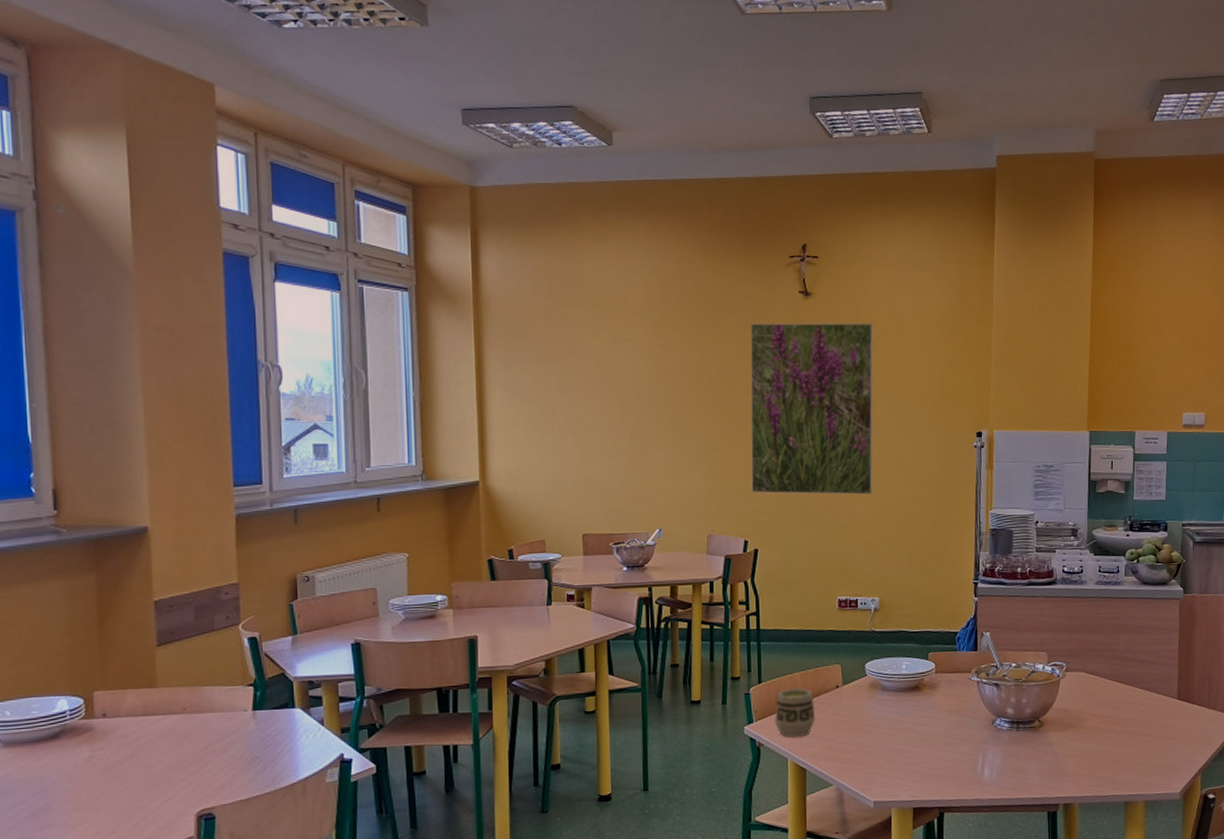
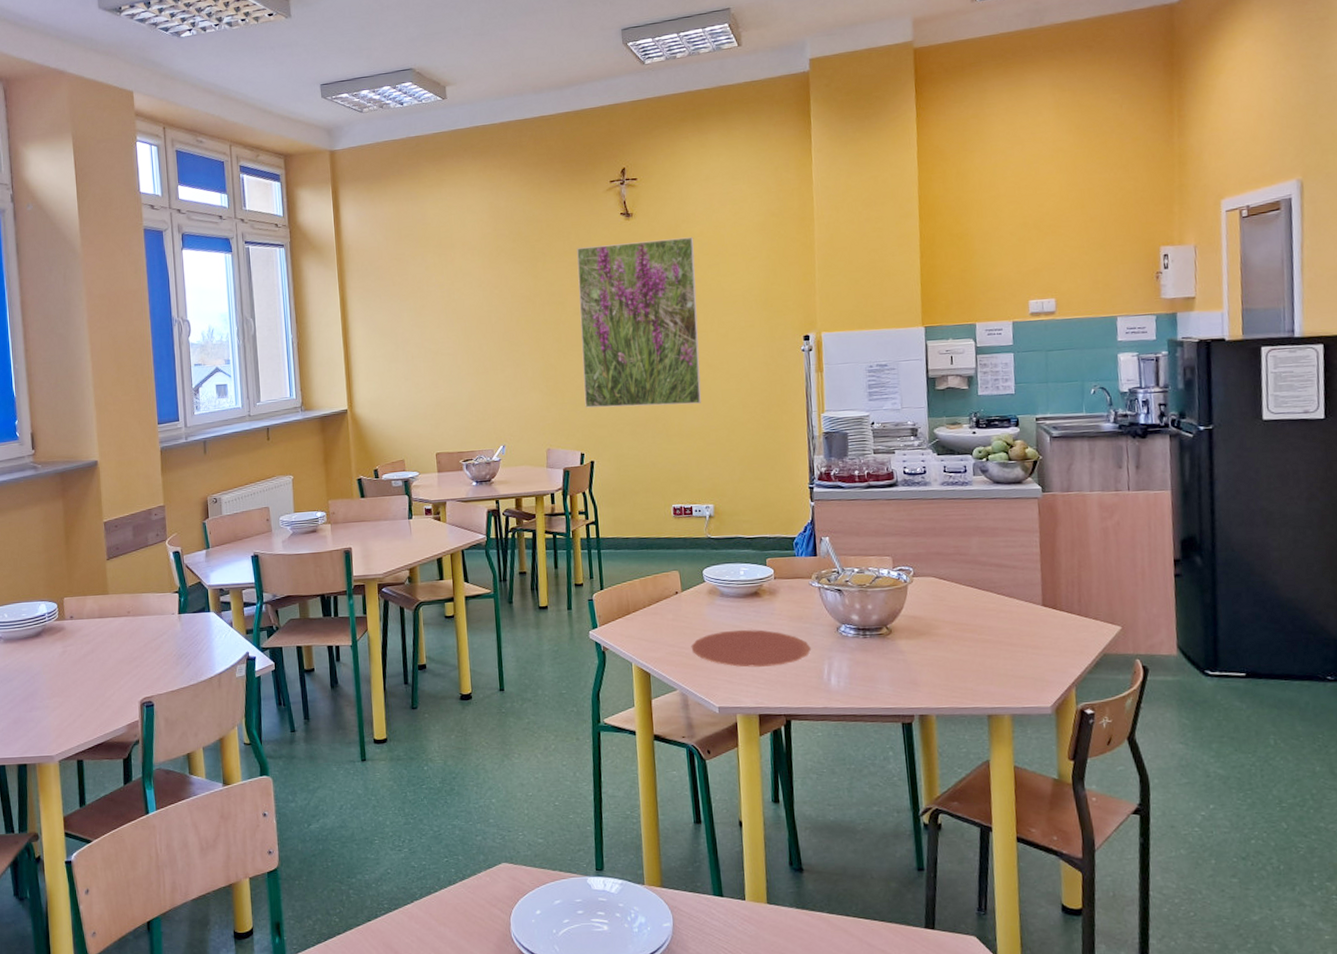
cup: present [775,689,816,737] -> none [618,595,657,642]
plate: none [849,723,967,761] -> present [691,629,811,668]

